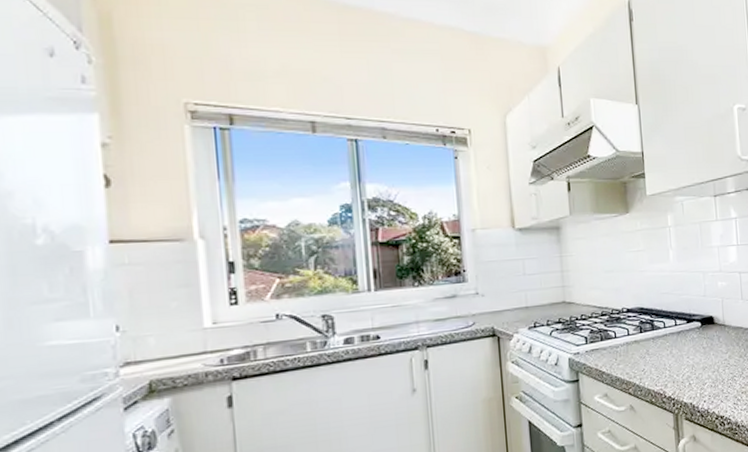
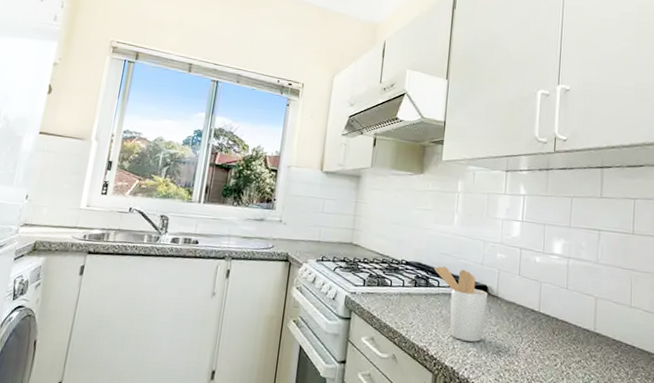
utensil holder: none [658,304,716,375] -> present [434,265,488,342]

